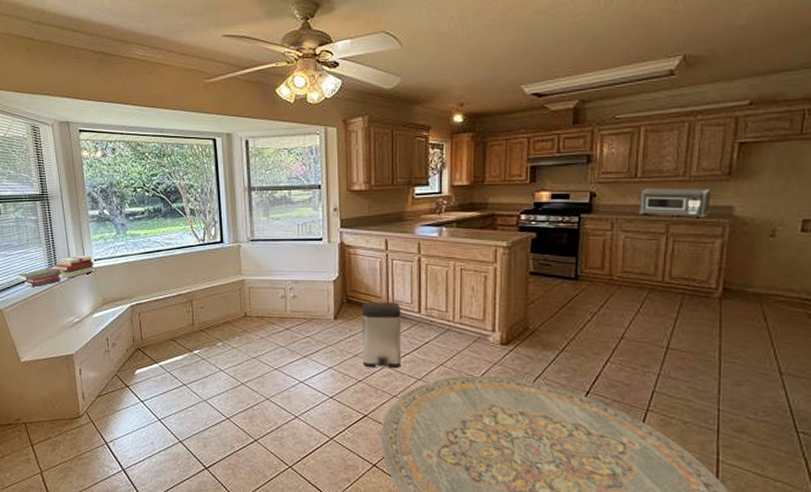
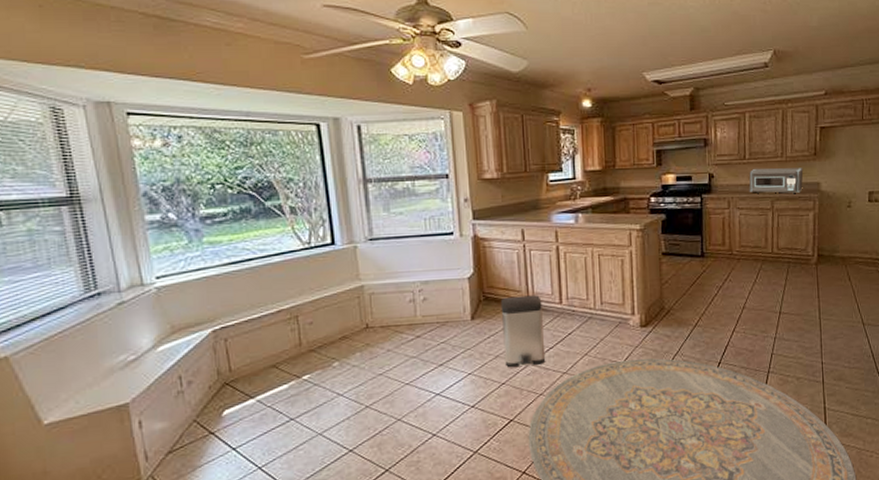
books: present [16,268,61,288] -> none [31,293,105,322]
books: present [54,255,94,278] -> none [94,272,157,304]

